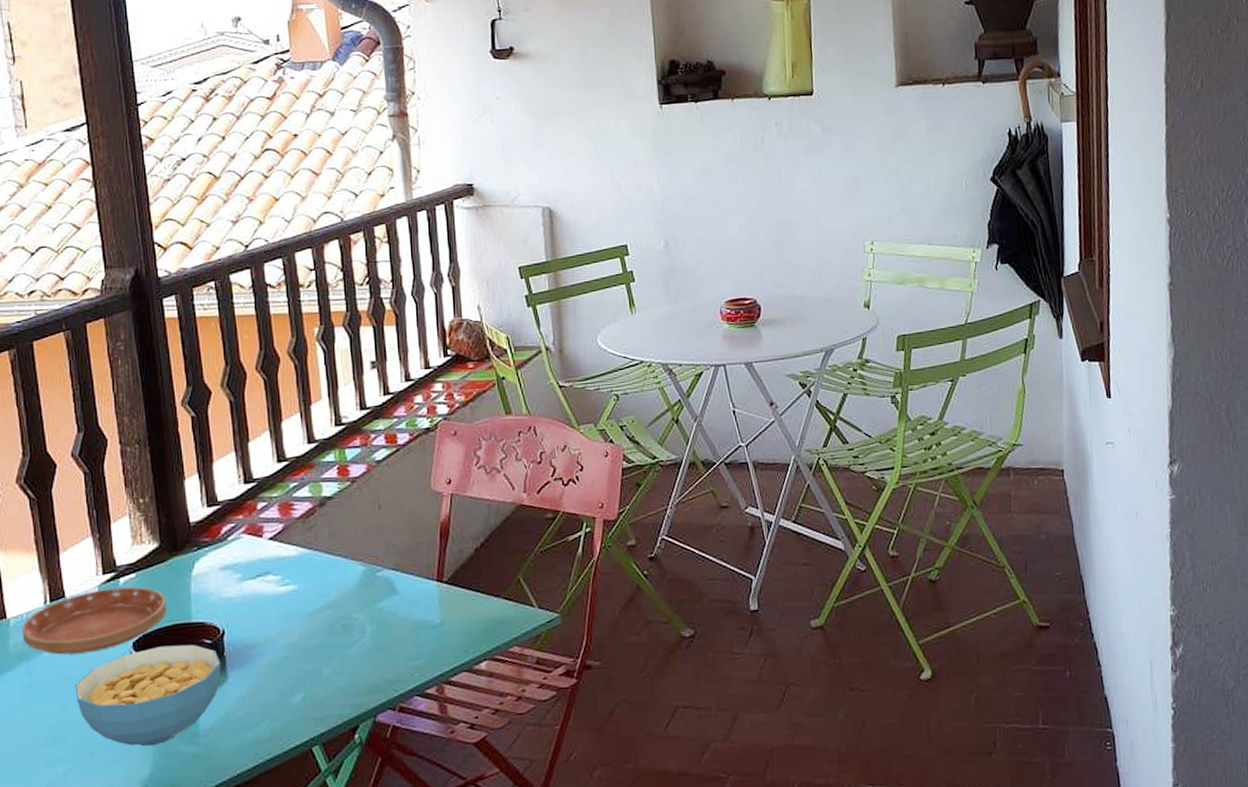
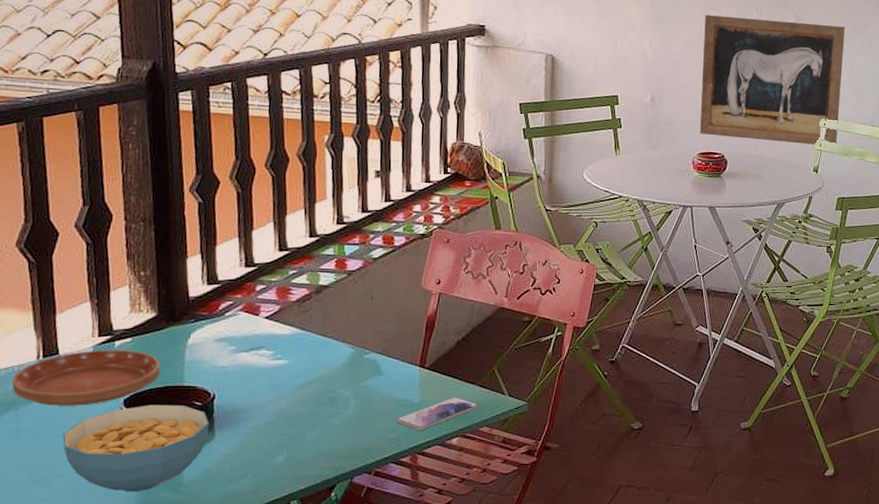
smartphone: none [417,613,506,656] -> present [396,396,479,430]
wall art: none [717,131,889,279] -> present [699,15,845,145]

